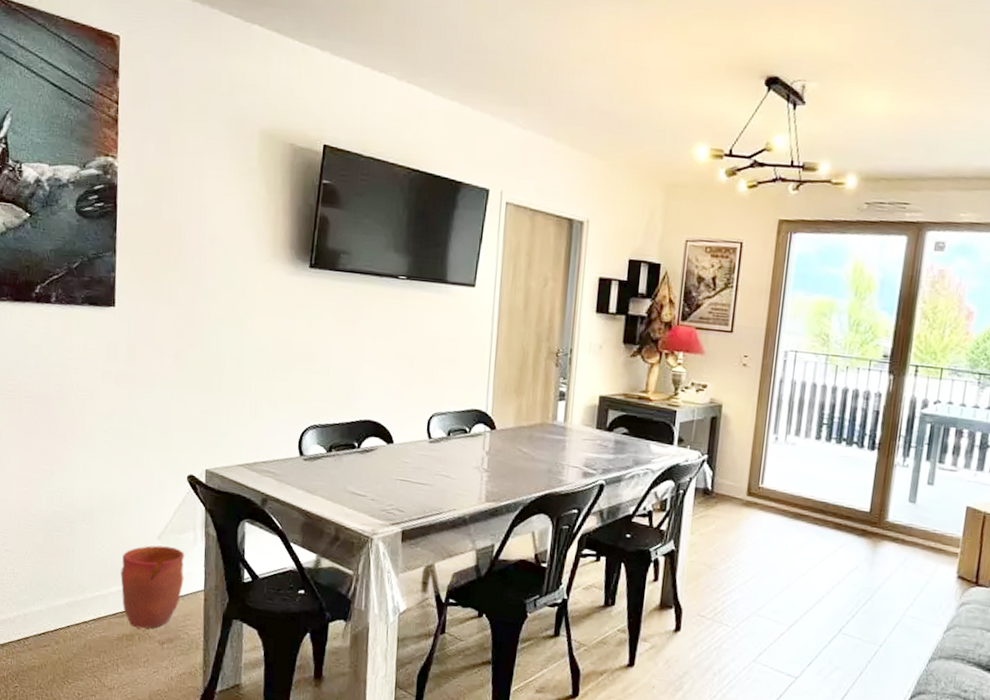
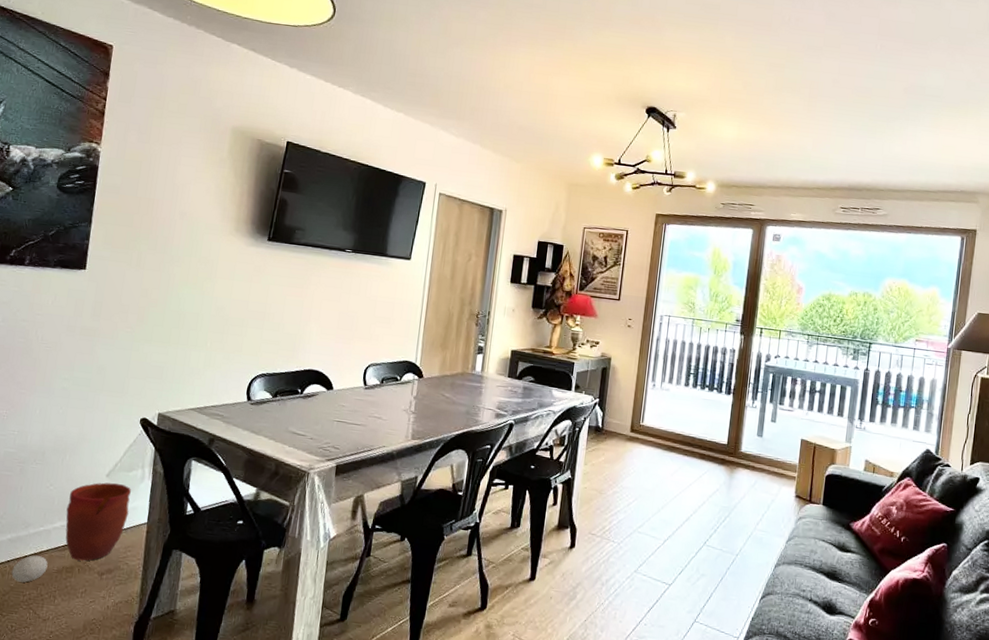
decorative ball: none [73,621,108,649] -> present [11,555,48,583]

